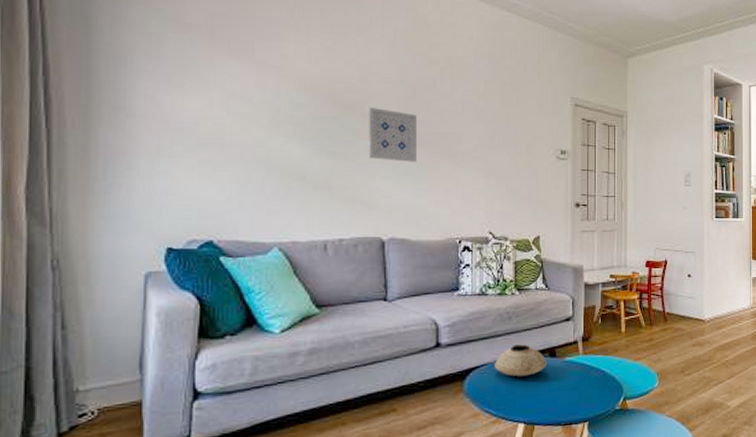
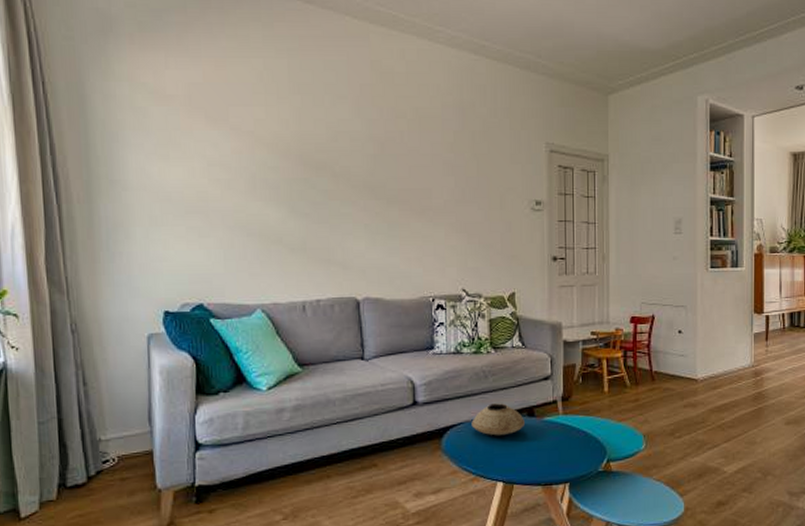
wall art: present [368,108,418,162] -> none [339,167,388,221]

